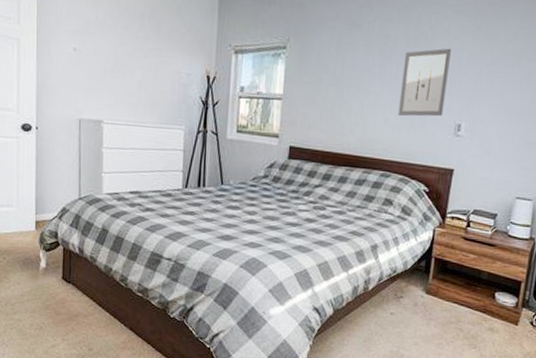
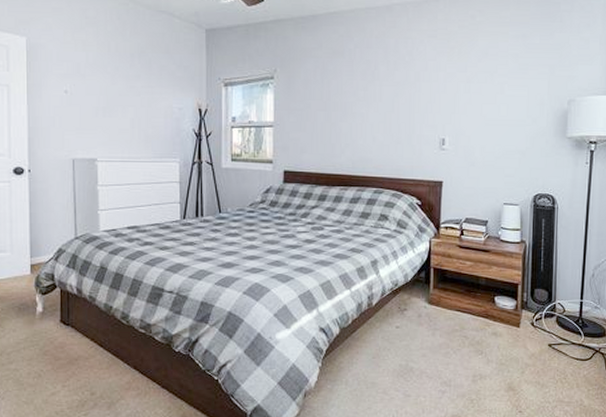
wall art: present [398,48,451,117] -> none [385,69,429,135]

